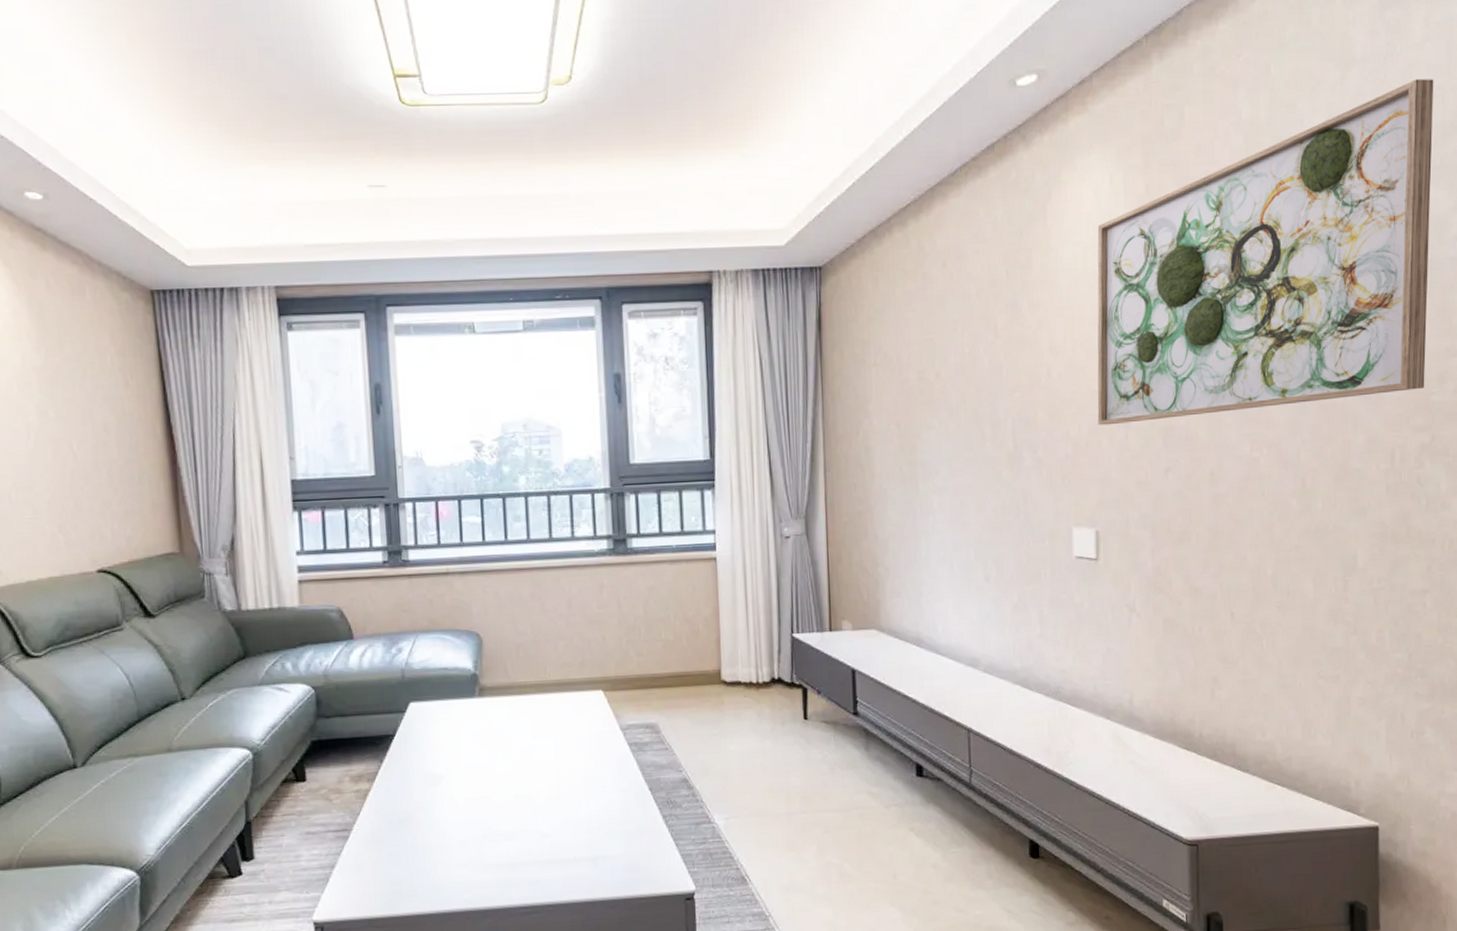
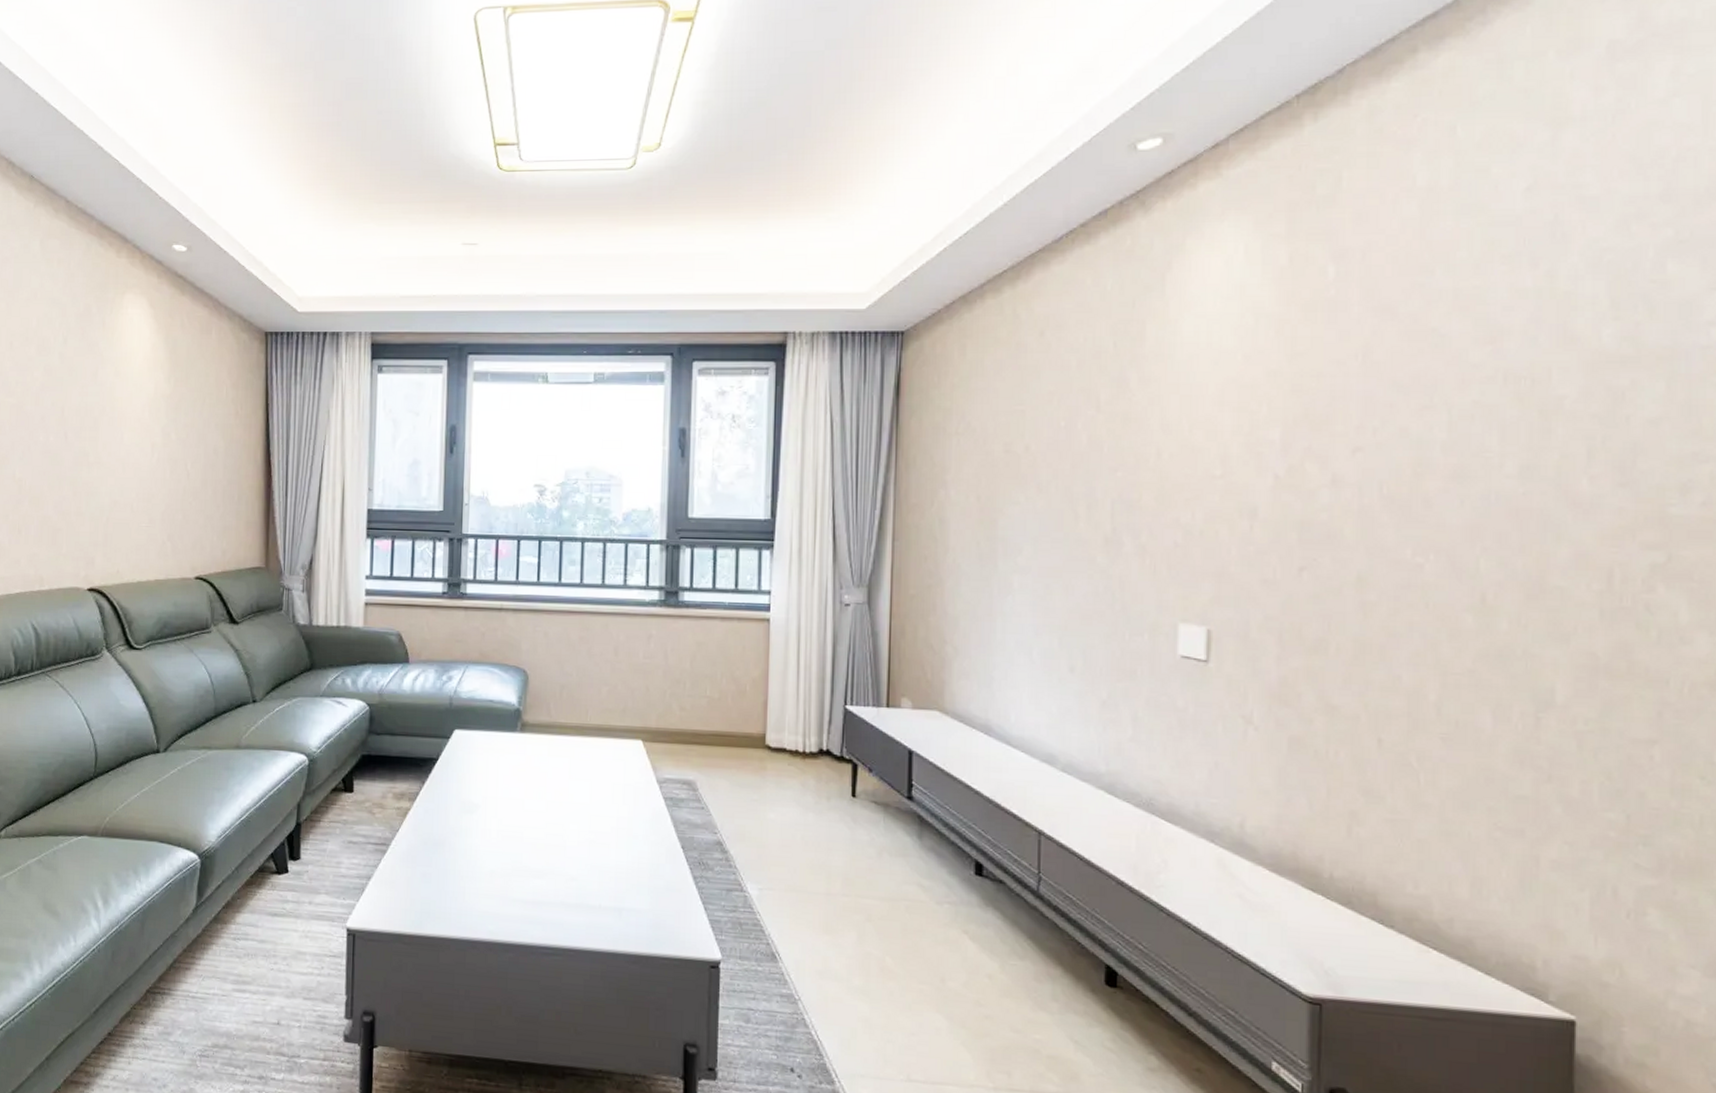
wall art: present [1097,79,1434,426] -> none [1216,139,1683,515]

